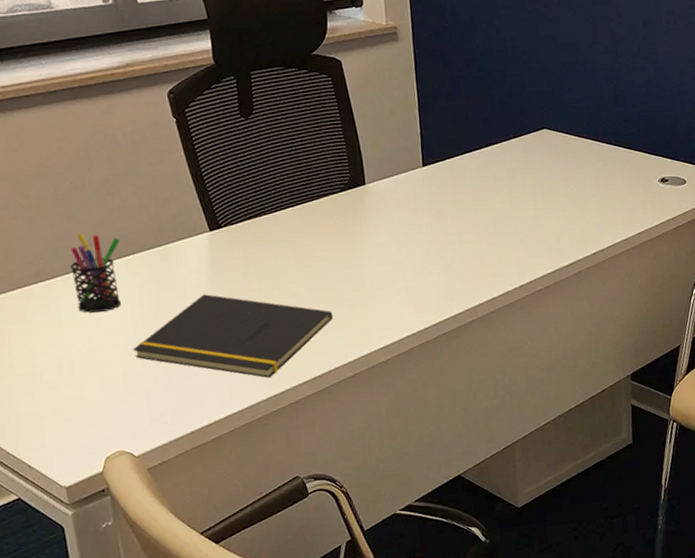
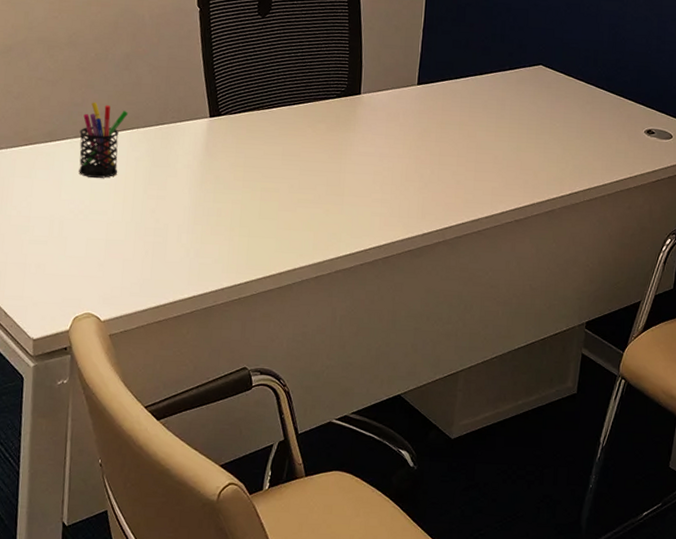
notepad: present [133,294,334,378] -> none [119,176,308,266]

